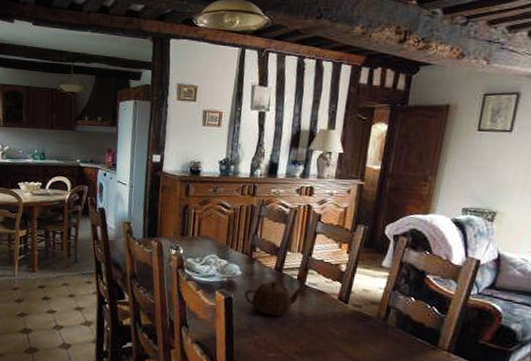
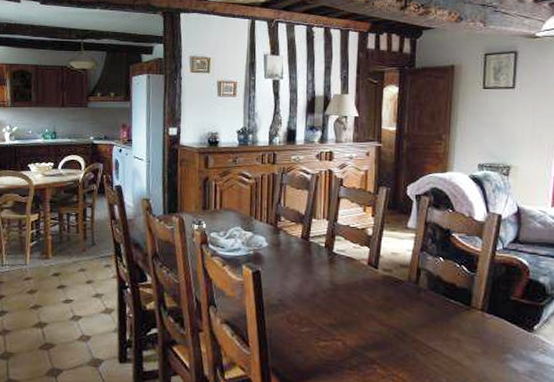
teapot: present [244,280,304,317] -> none [272,250,332,288]

